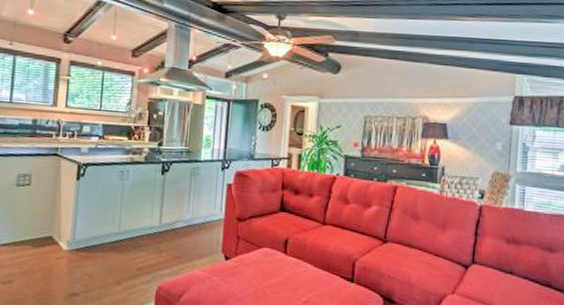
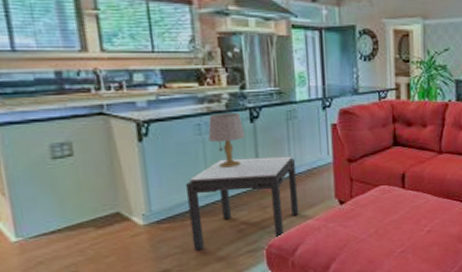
side table: none [99,203,192,281] -> present [186,156,299,251]
table lamp: none [127,163,156,212] -> present [208,112,245,168]

